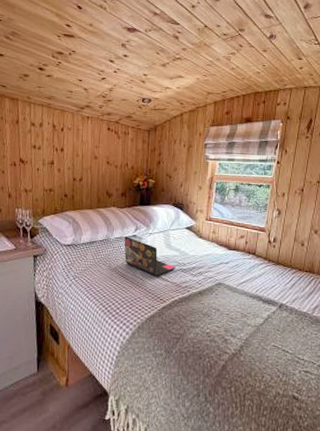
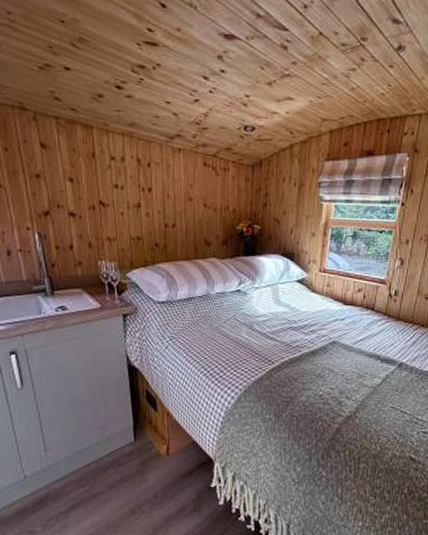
laptop: present [124,237,176,276] -> none [226,292,286,335]

